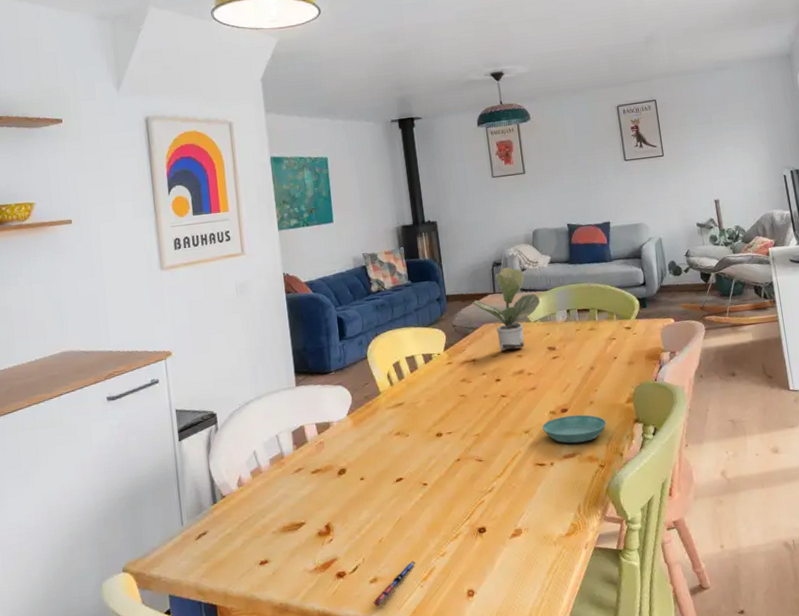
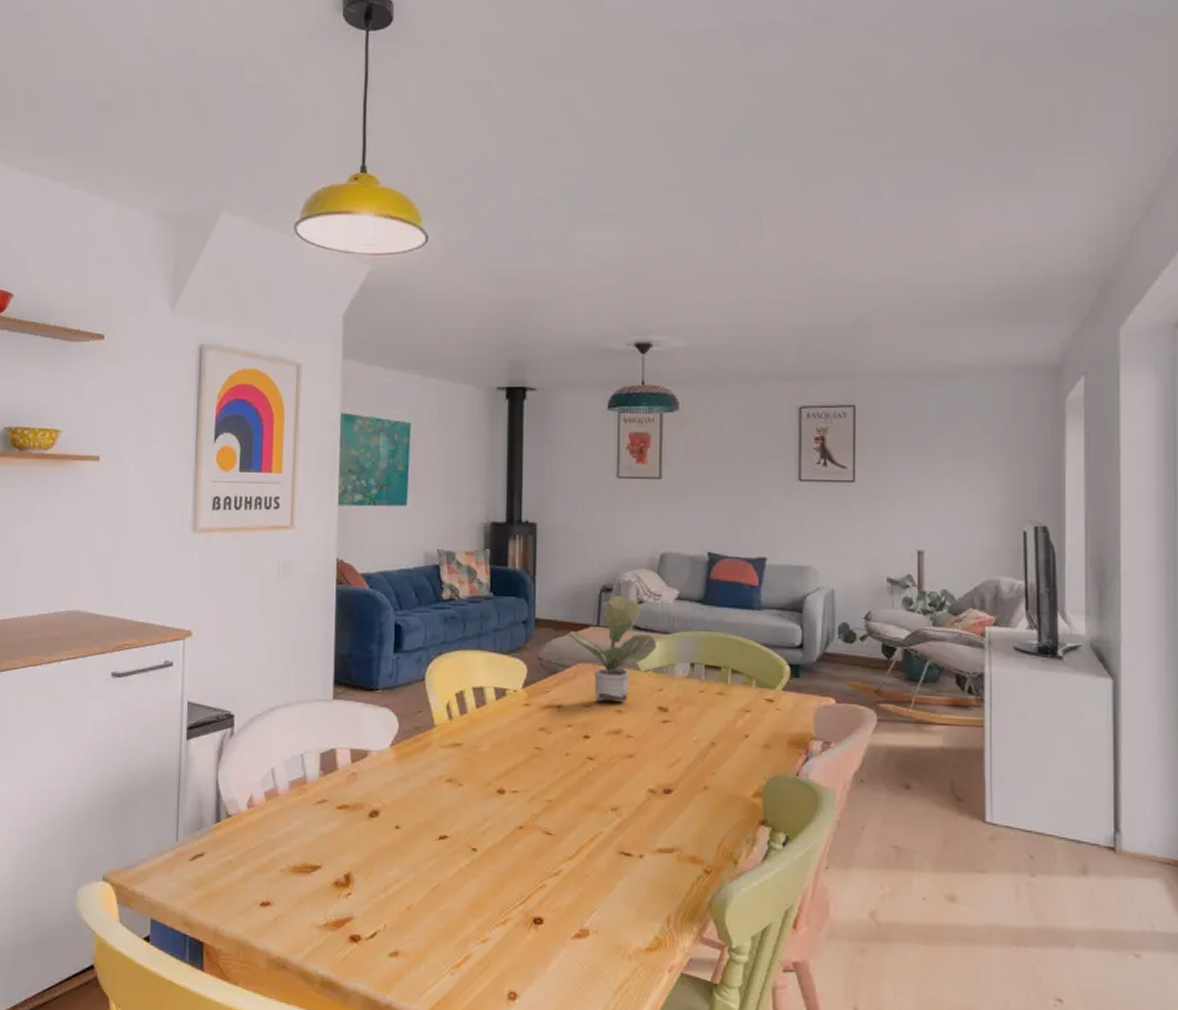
pen: present [372,561,415,607] -> none [389,940,448,987]
saucer: present [541,414,607,444] -> none [634,798,722,837]

